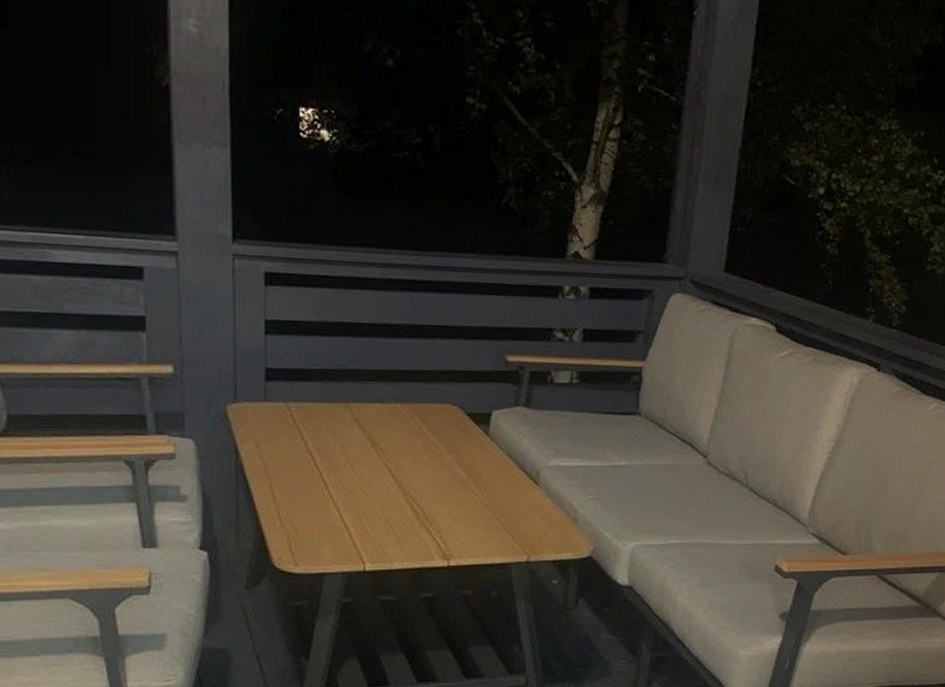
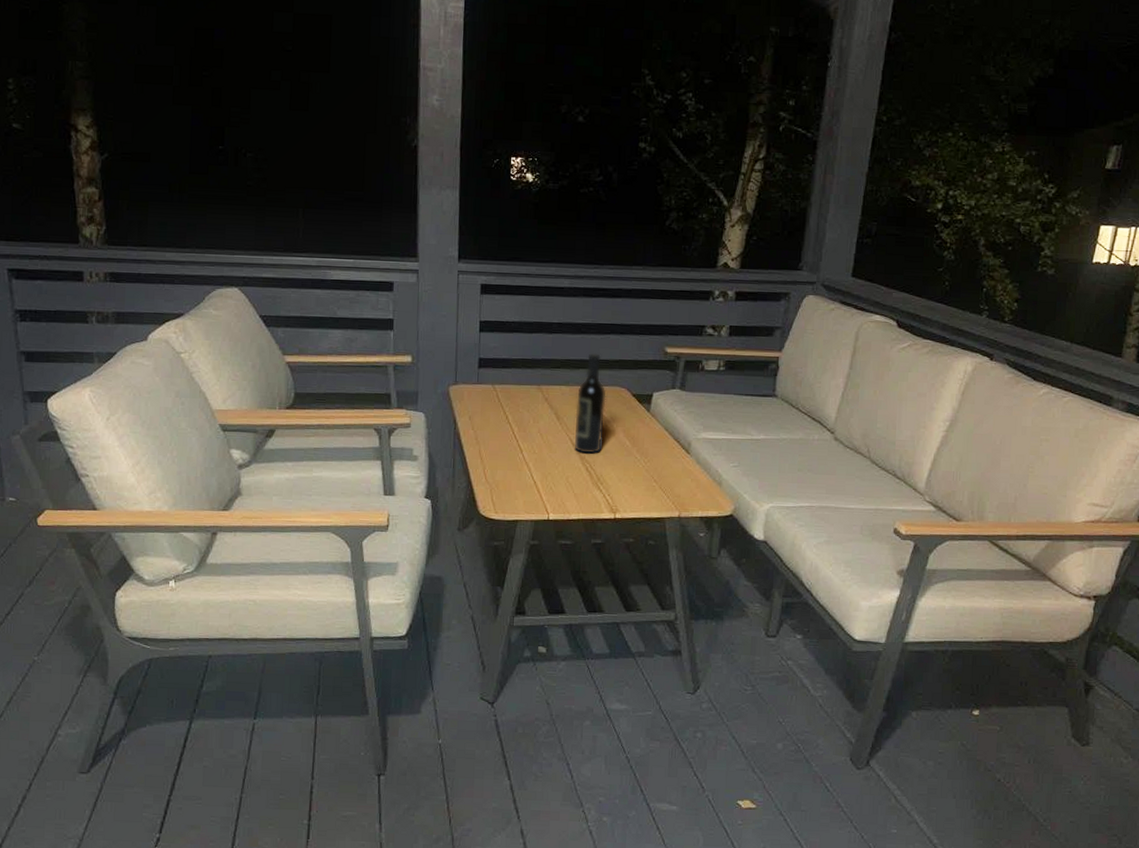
wine bottle: none [394,362,434,488] -> present [574,353,607,454]

